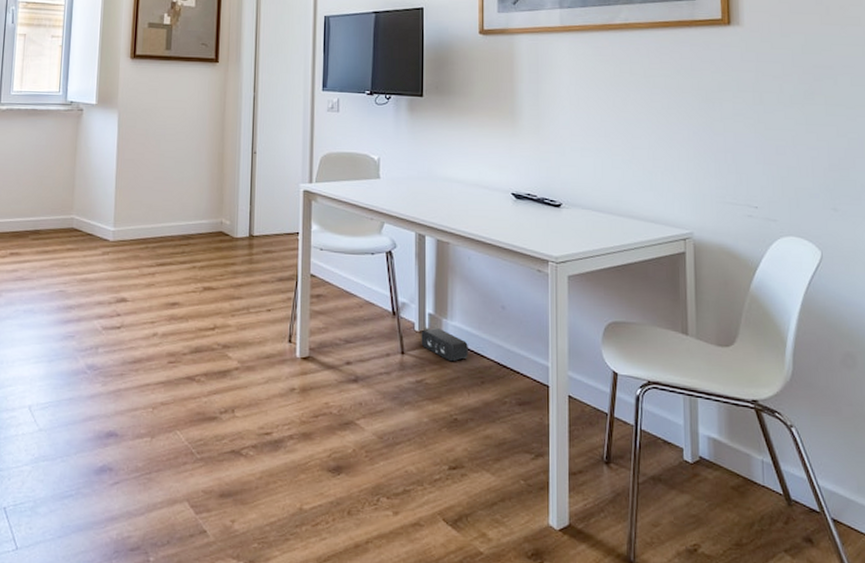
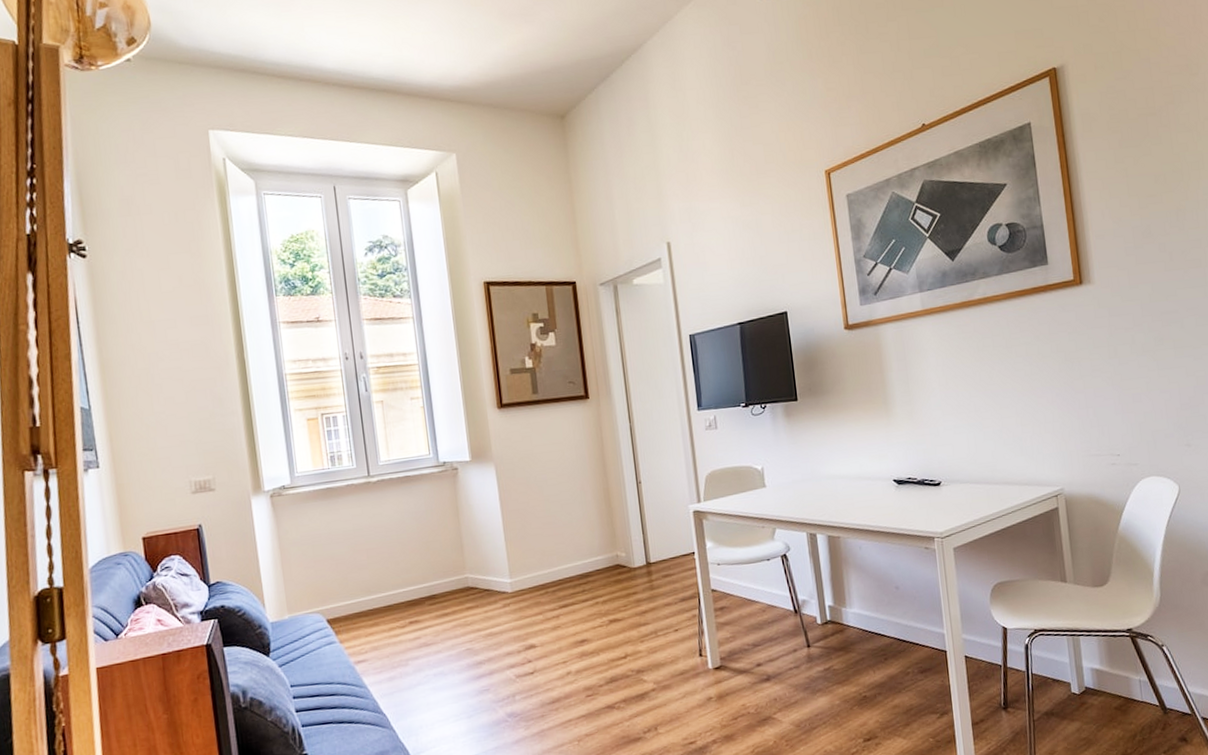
speaker: present [421,327,468,362] -> none [823,617,870,646]

